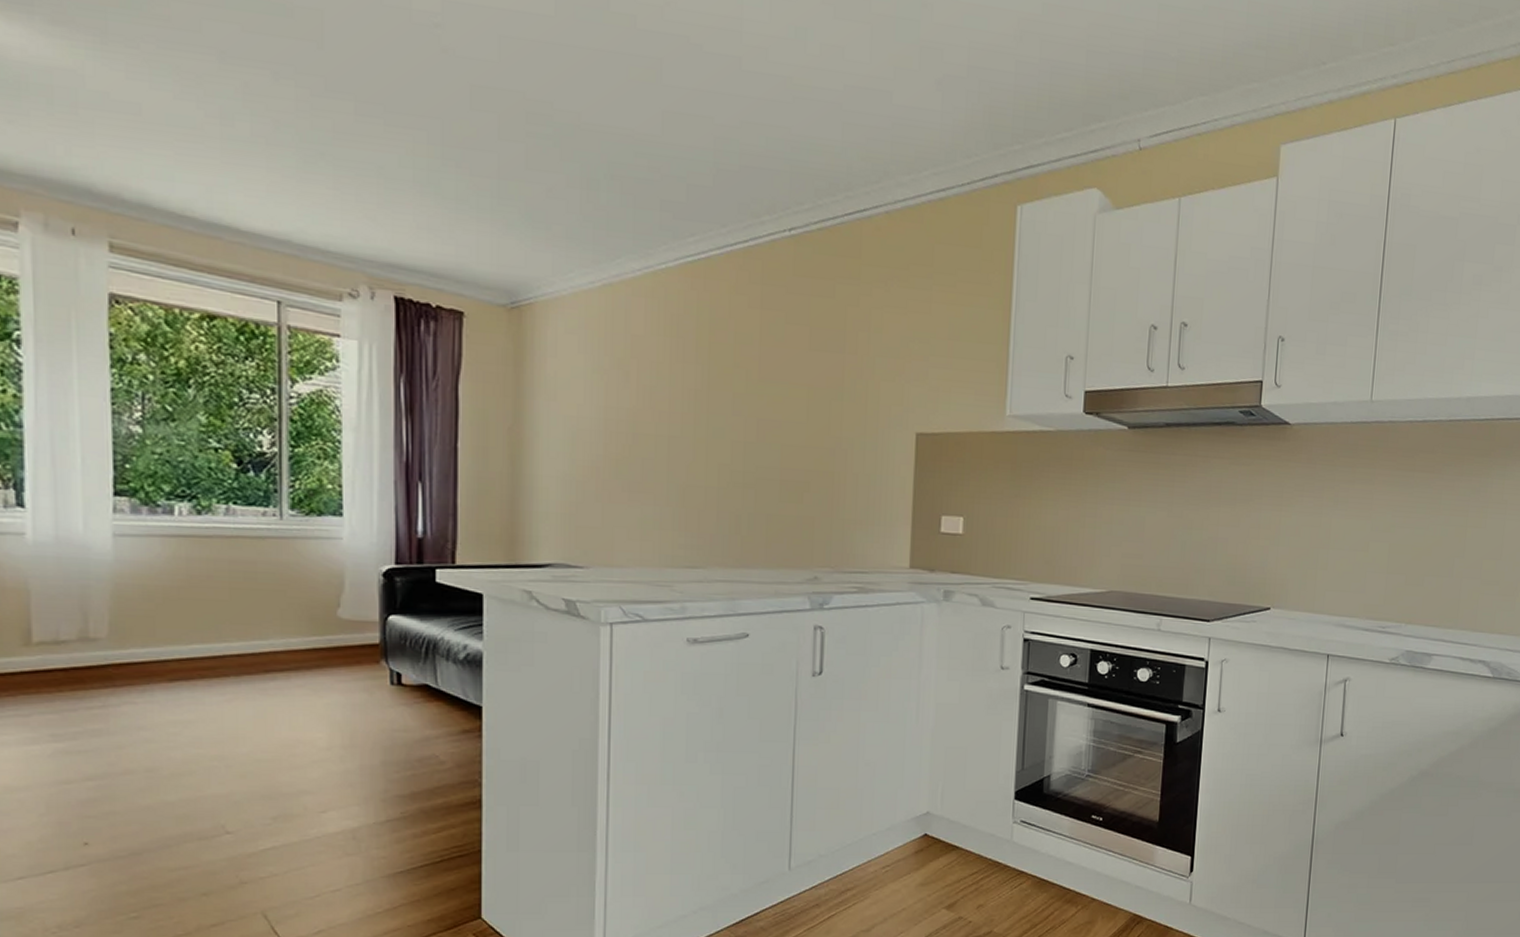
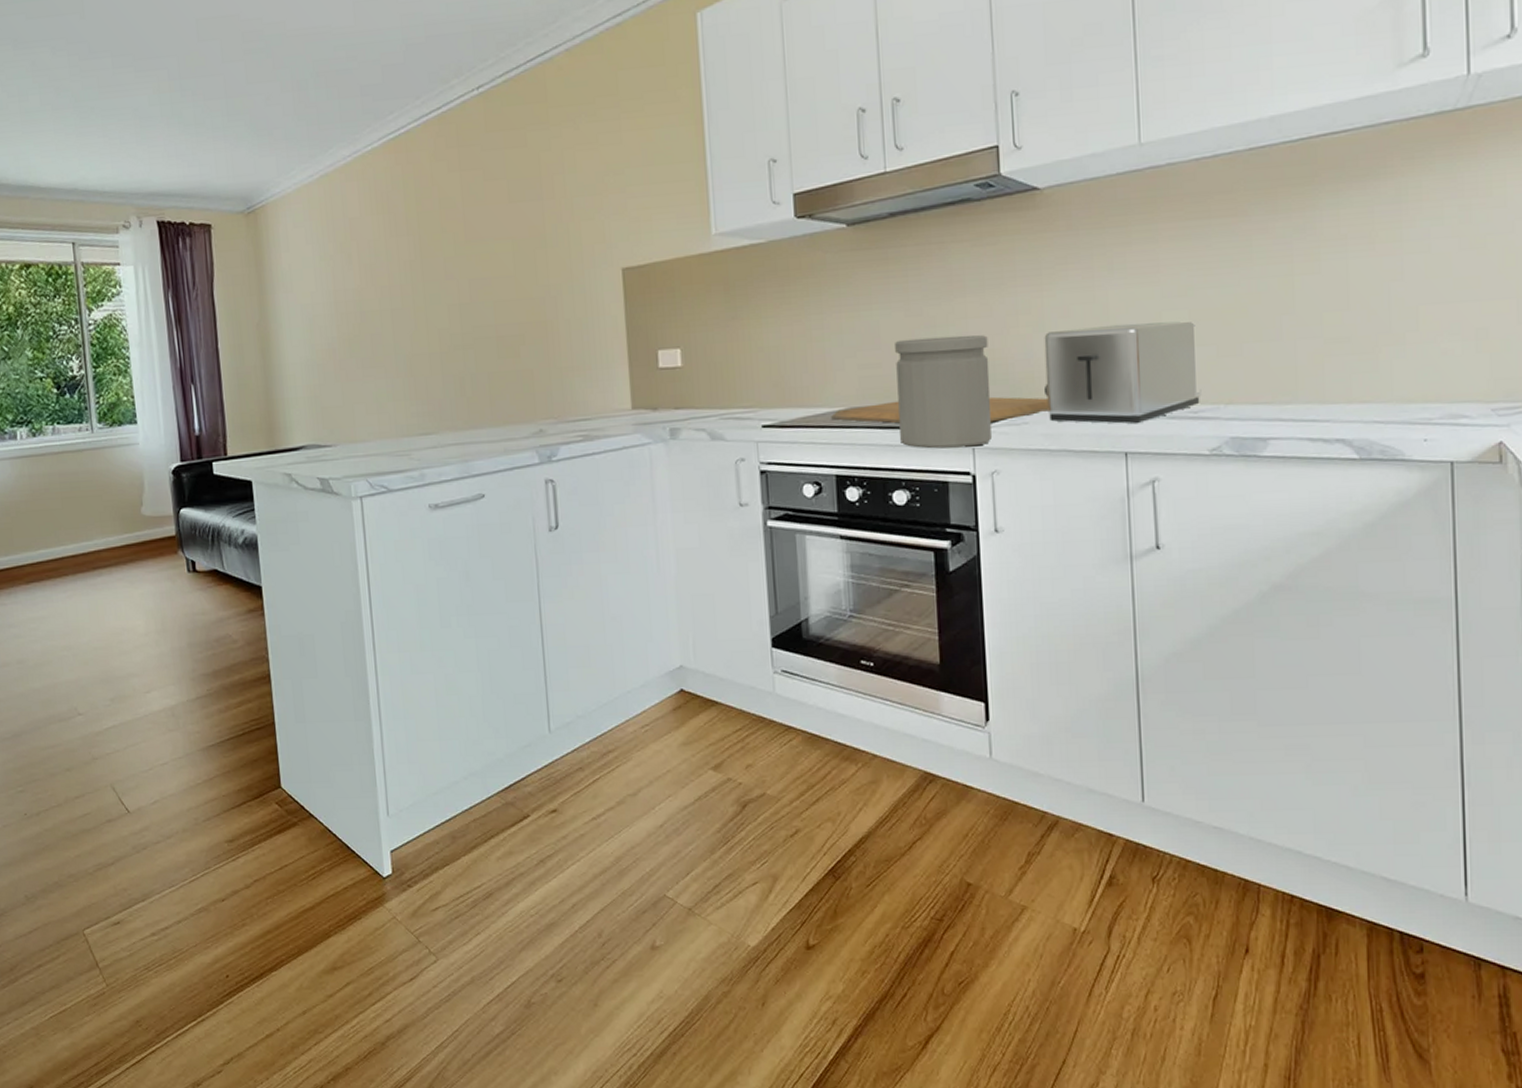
chopping board: none [1093,589,1275,618] -> present [831,396,1049,423]
jar: none [1150,536,1233,637] -> present [895,334,992,449]
toaster: none [1272,546,1395,632] -> present [1044,320,1202,425]

